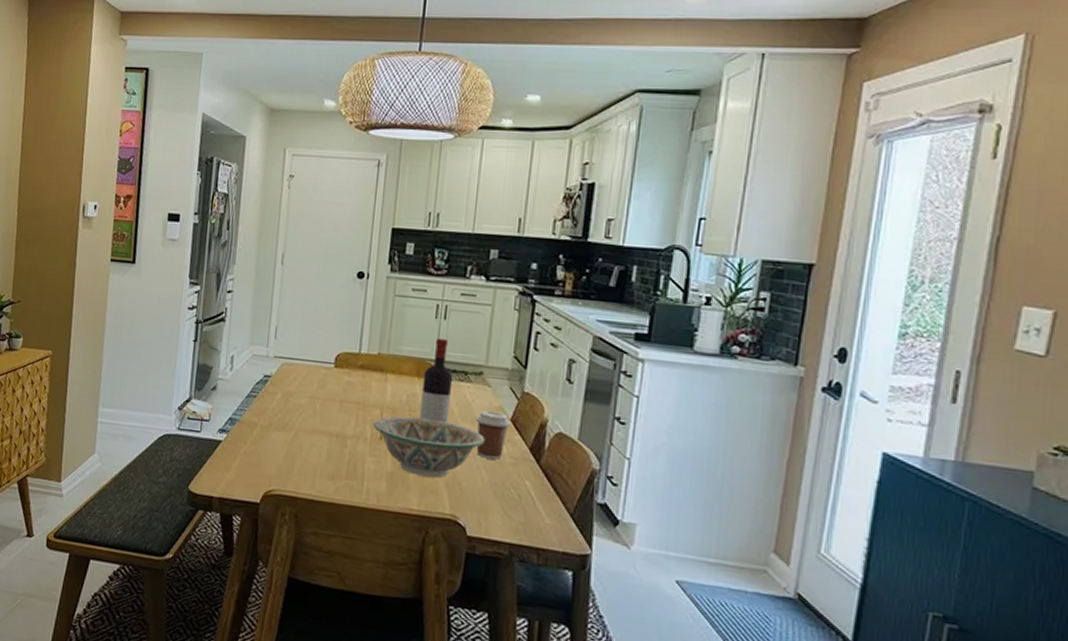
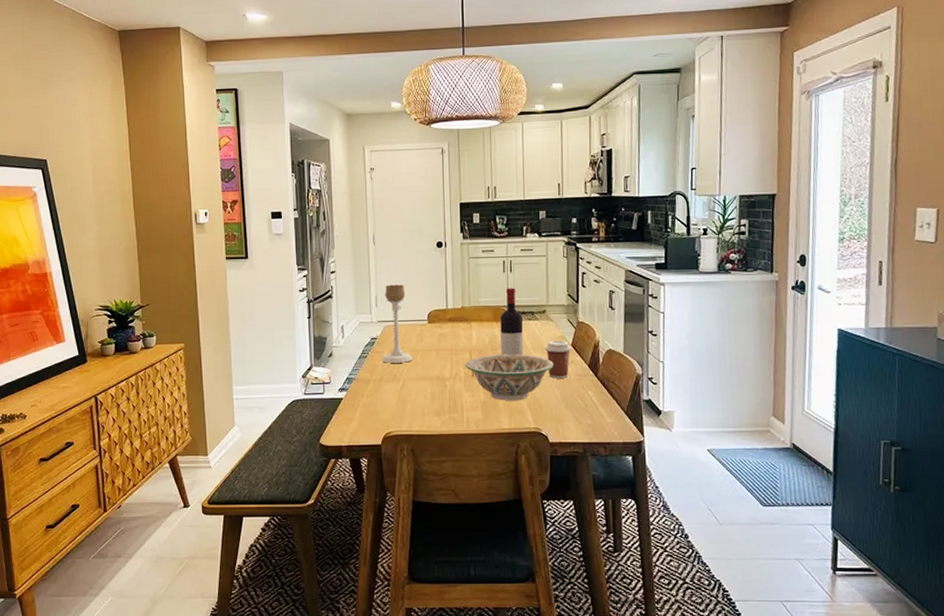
candle holder: none [272,314,312,411] -> present [381,284,414,363]

